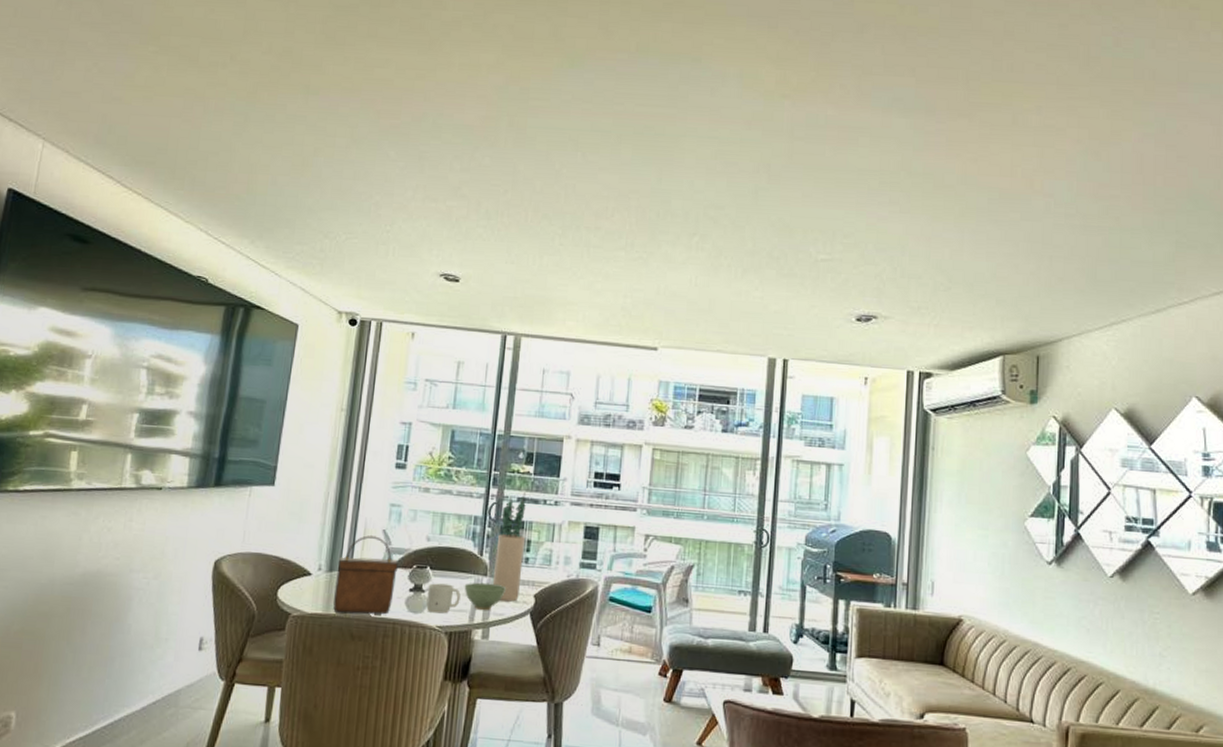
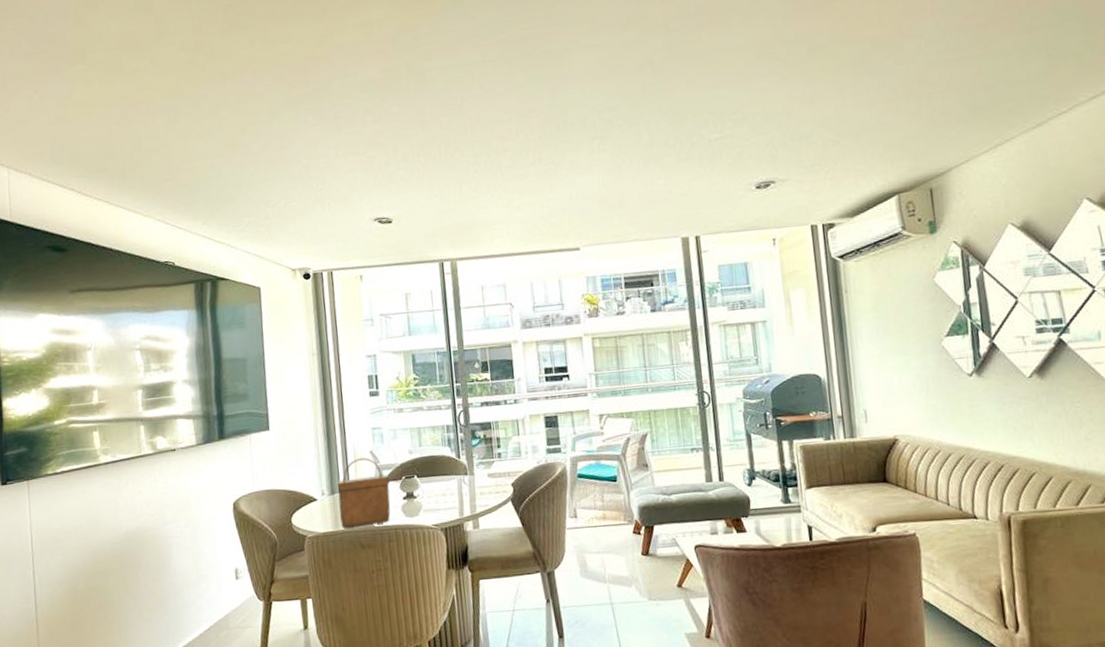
mug: present [426,583,461,614] -> none [418,487,449,515]
bowl: present [464,582,507,611] -> none [449,480,487,505]
vase: present [492,492,526,602] -> none [469,397,499,494]

